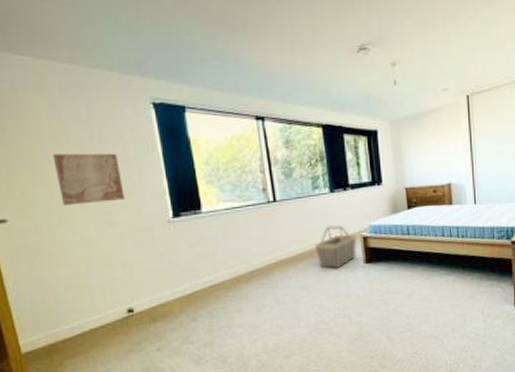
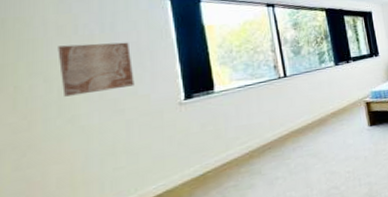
basket: present [314,225,357,270] -> none [323,93,362,135]

